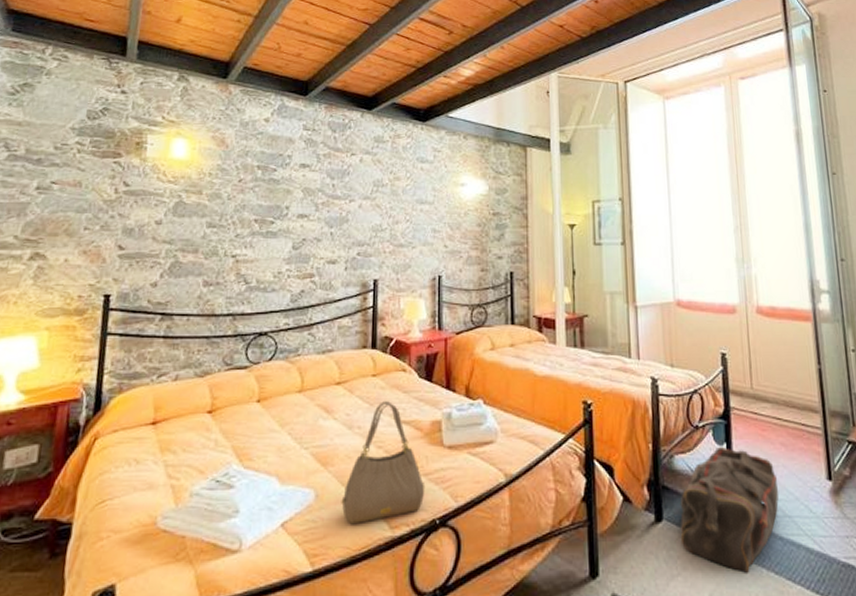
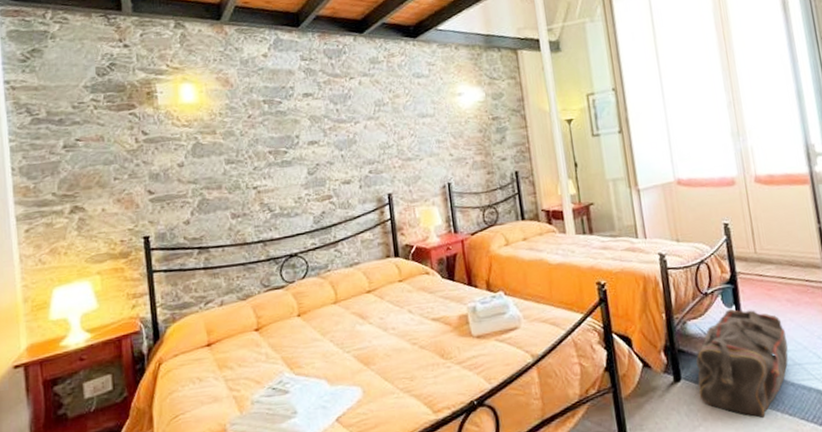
handbag: present [341,401,425,525] -> none [386,302,461,414]

